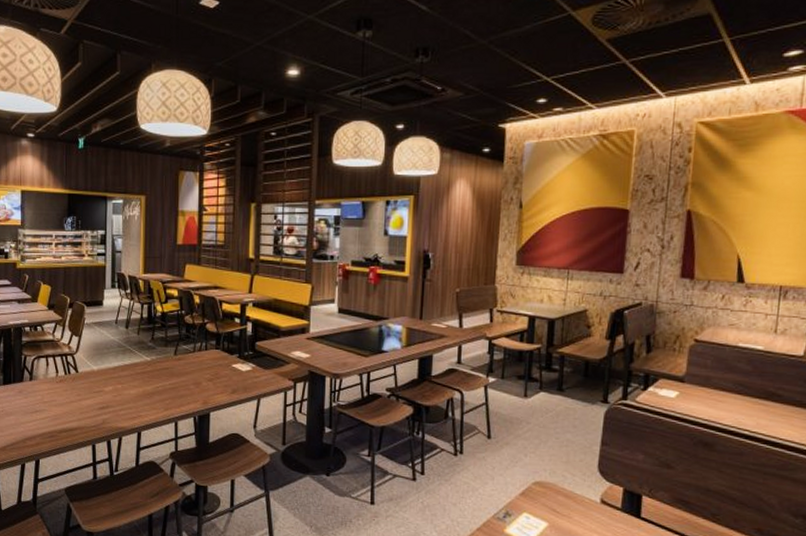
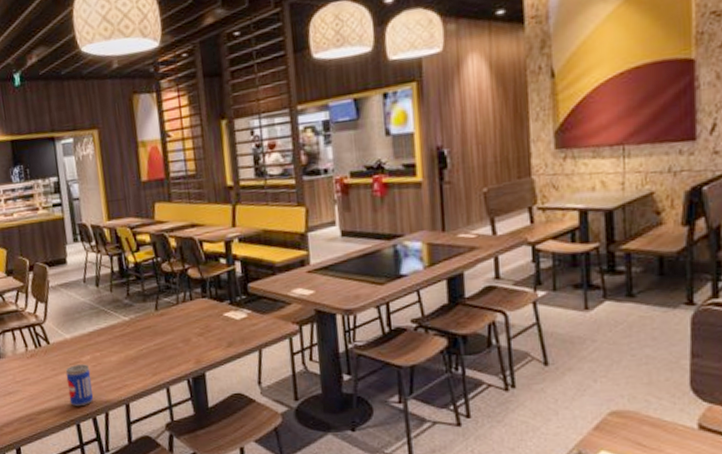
beer can: none [89,393,111,430] -> present [65,364,94,407]

